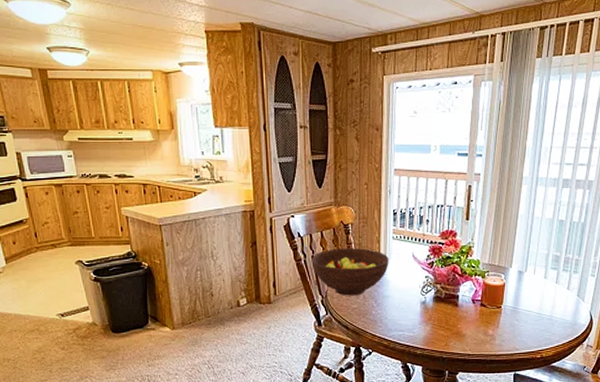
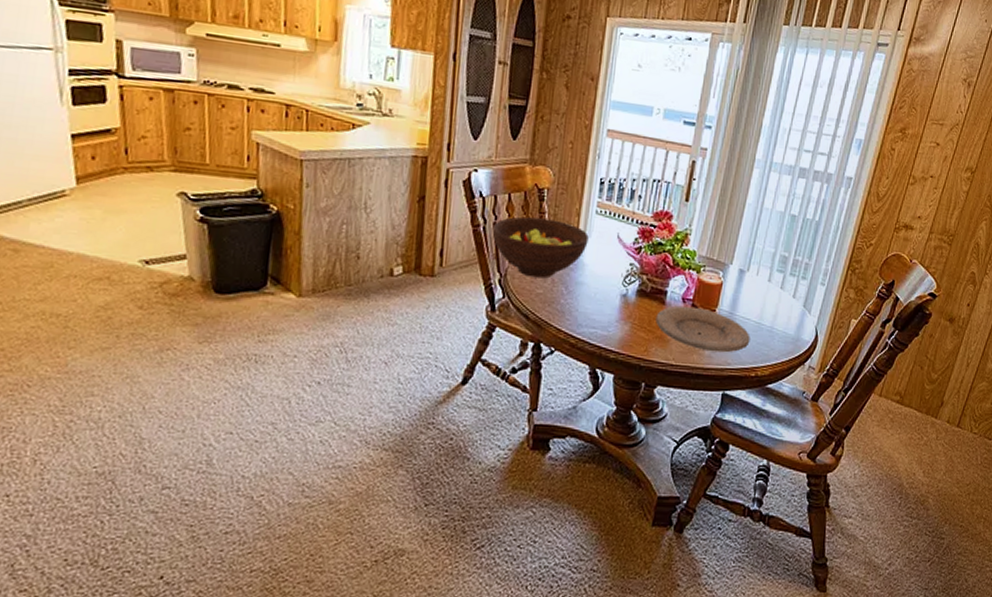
plate: none [452,306,533,341] -> present [655,305,750,353]

